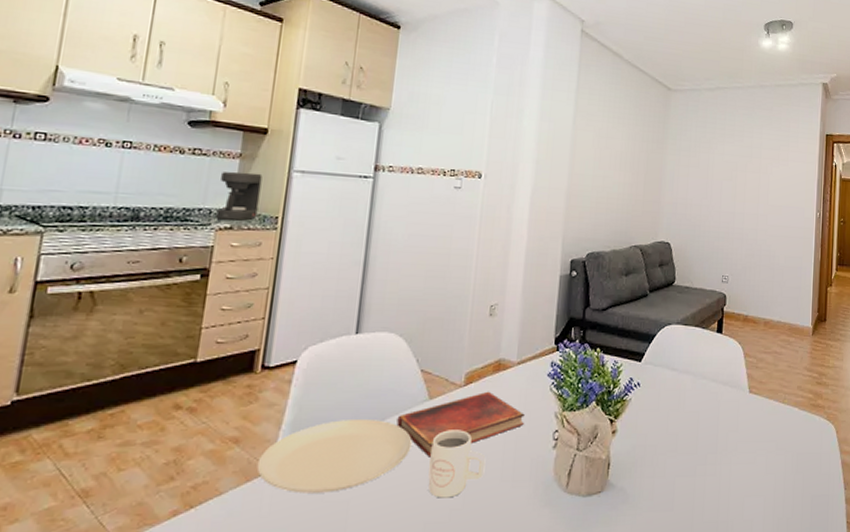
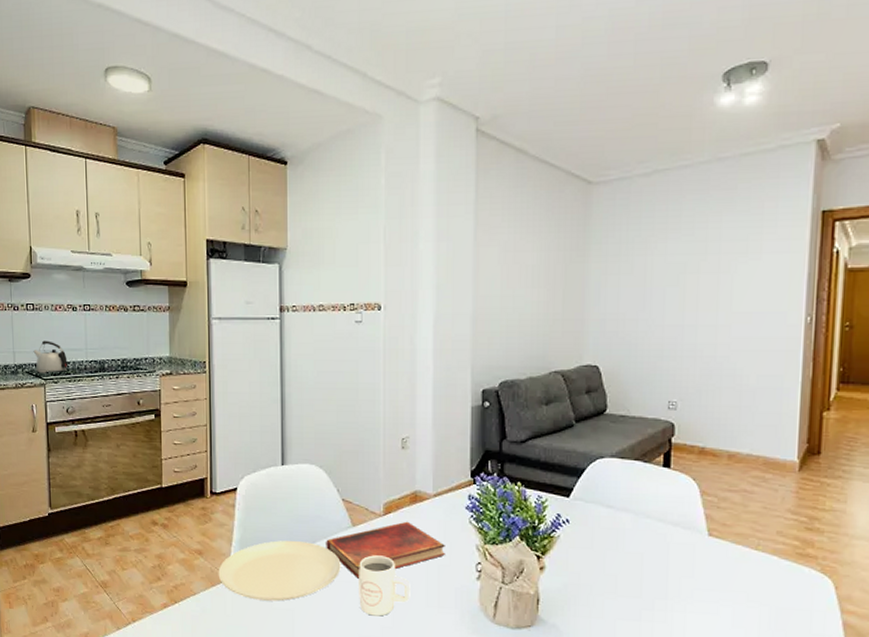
kettle: none [31,178,85,219] -> present [33,341,68,373]
coffee maker: present [215,171,262,222] -> none [157,323,189,368]

